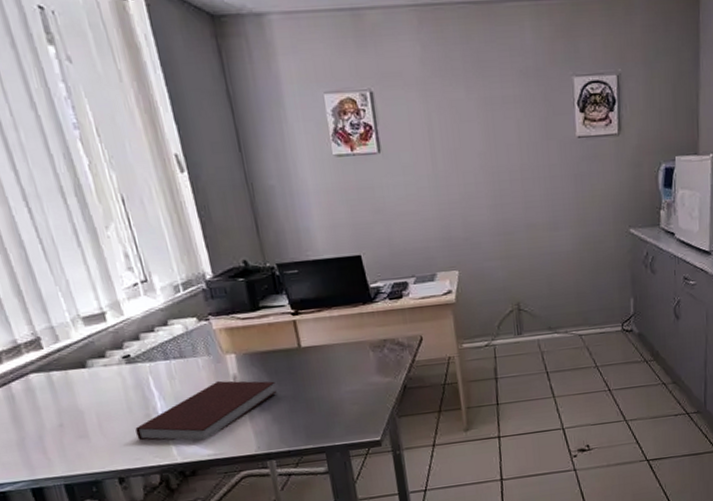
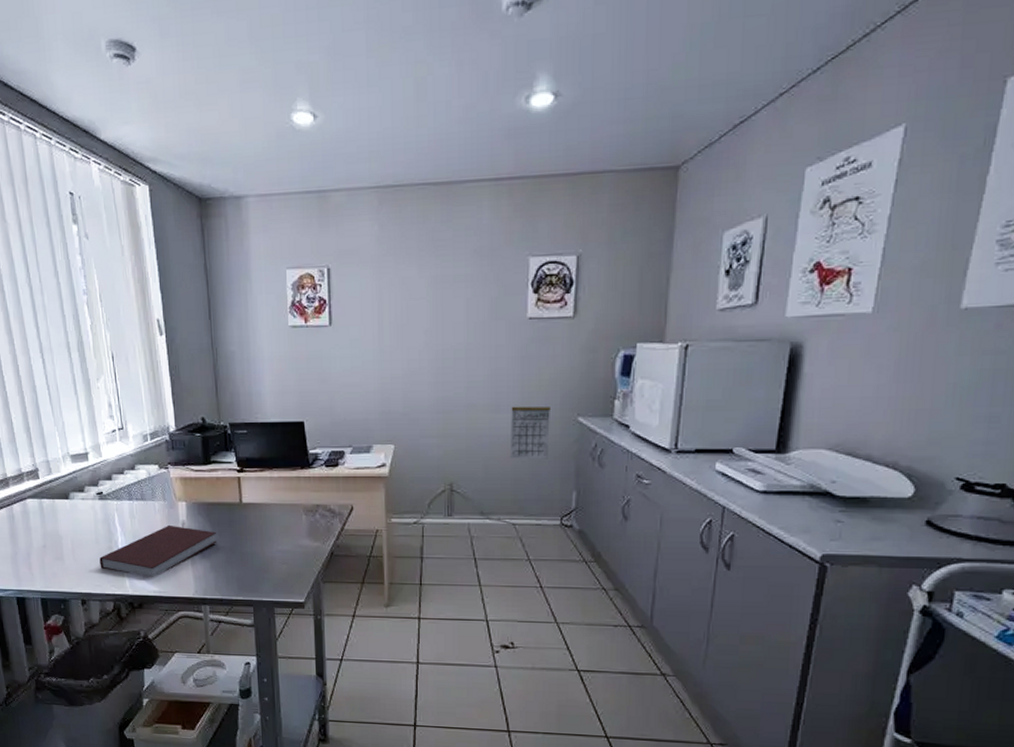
calendar: none [568,221,606,274] -> present [509,406,550,459]

